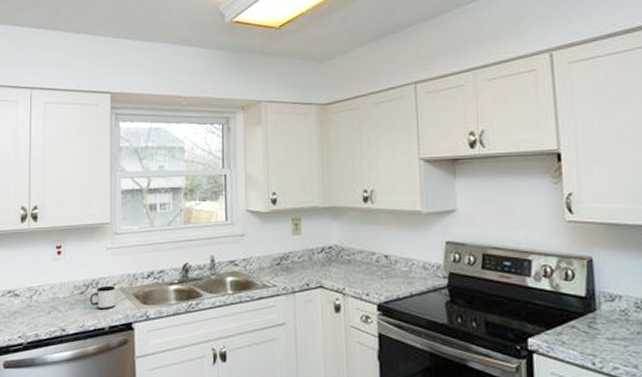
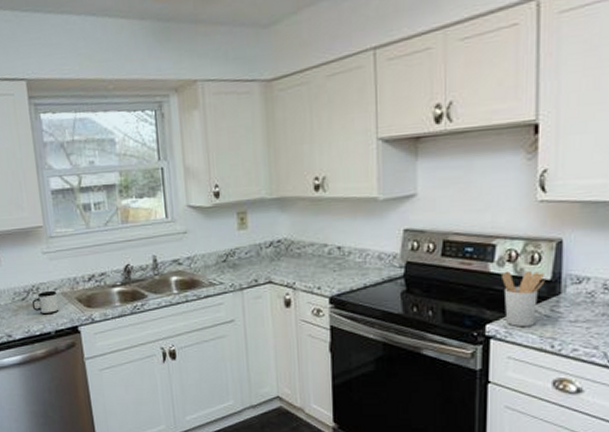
utensil holder: none [539,286,580,343] -> present [502,271,545,327]

